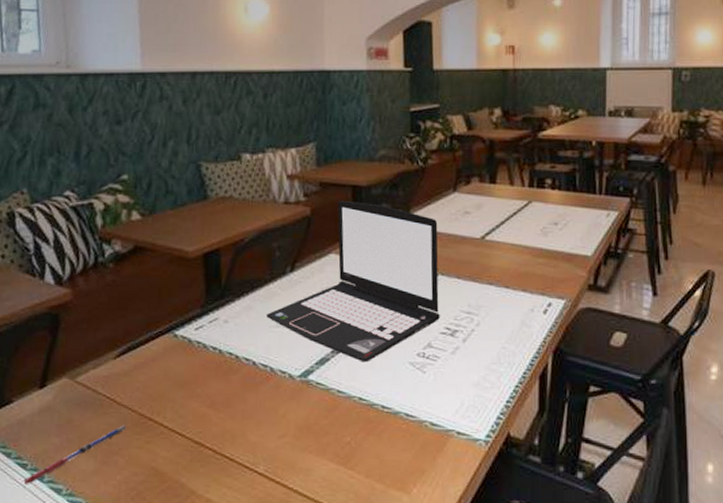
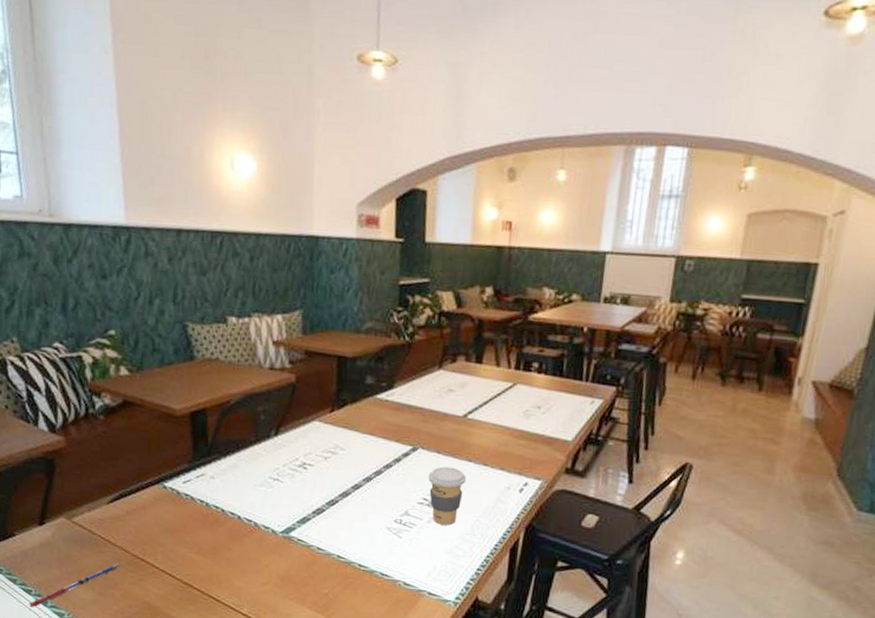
laptop: present [267,200,440,363] -> none [251,369,421,525]
coffee cup: none [449,292,488,355] -> present [428,466,466,525]

